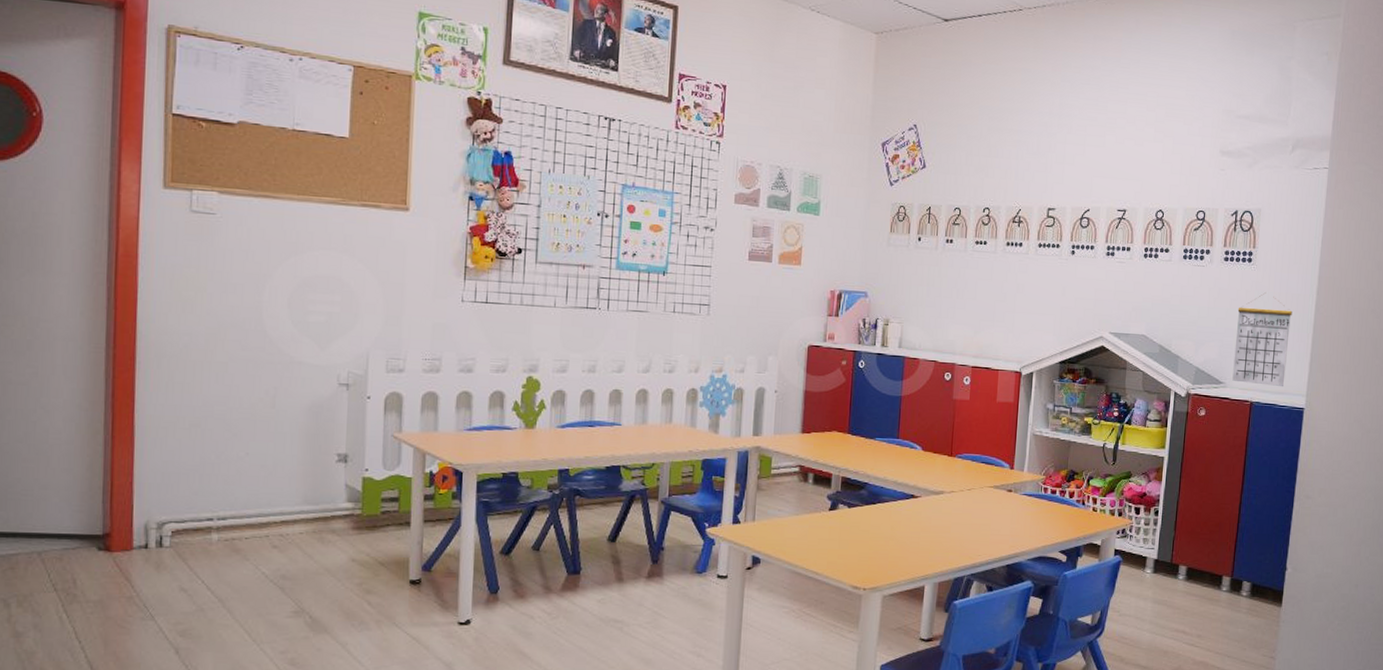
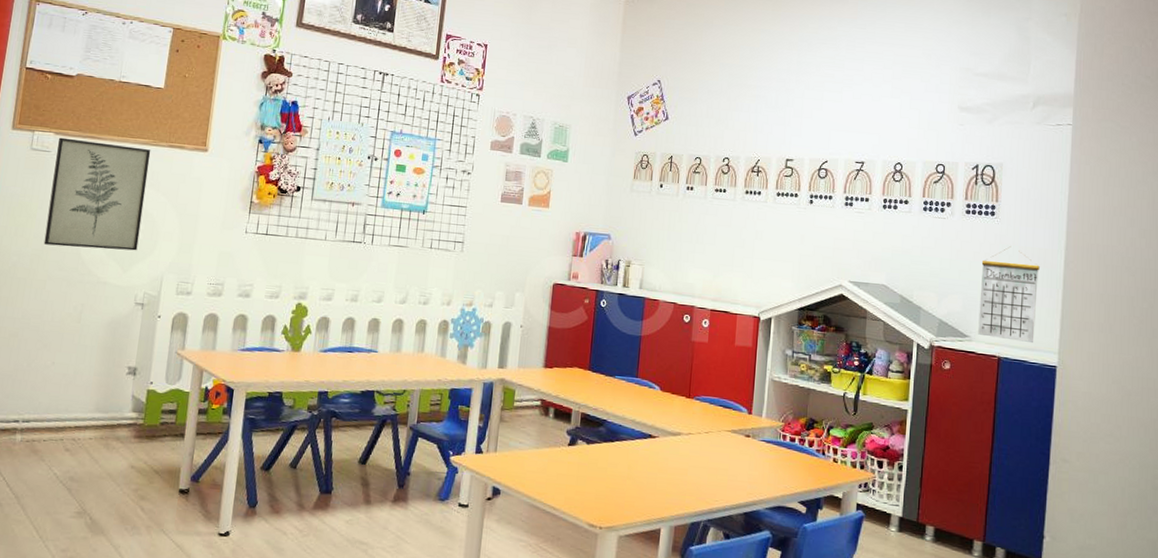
wall art: none [219,197,341,326] -> present [43,137,151,251]

